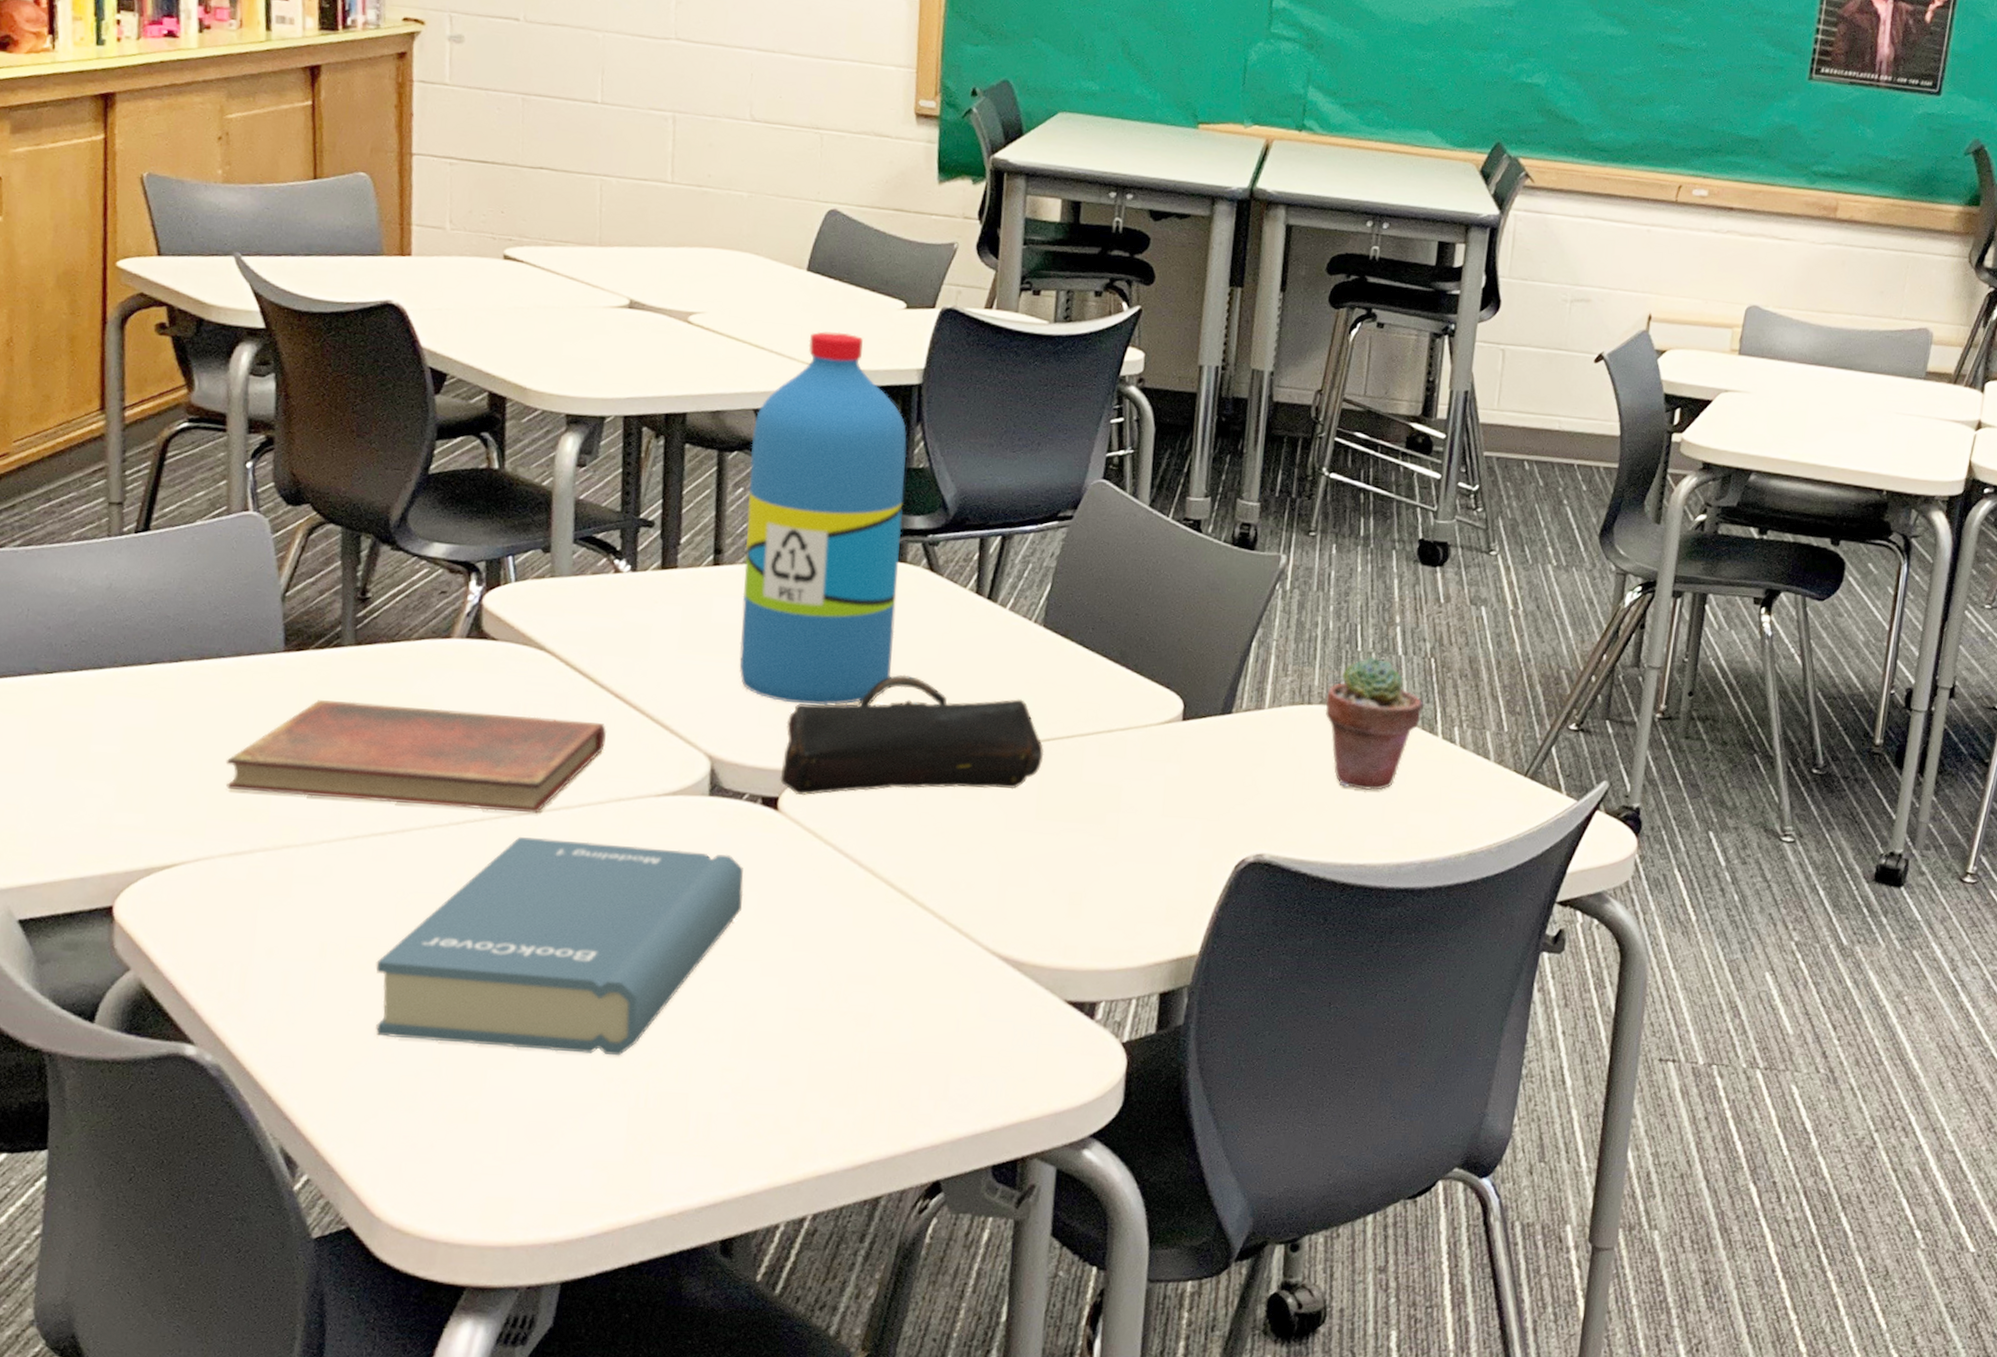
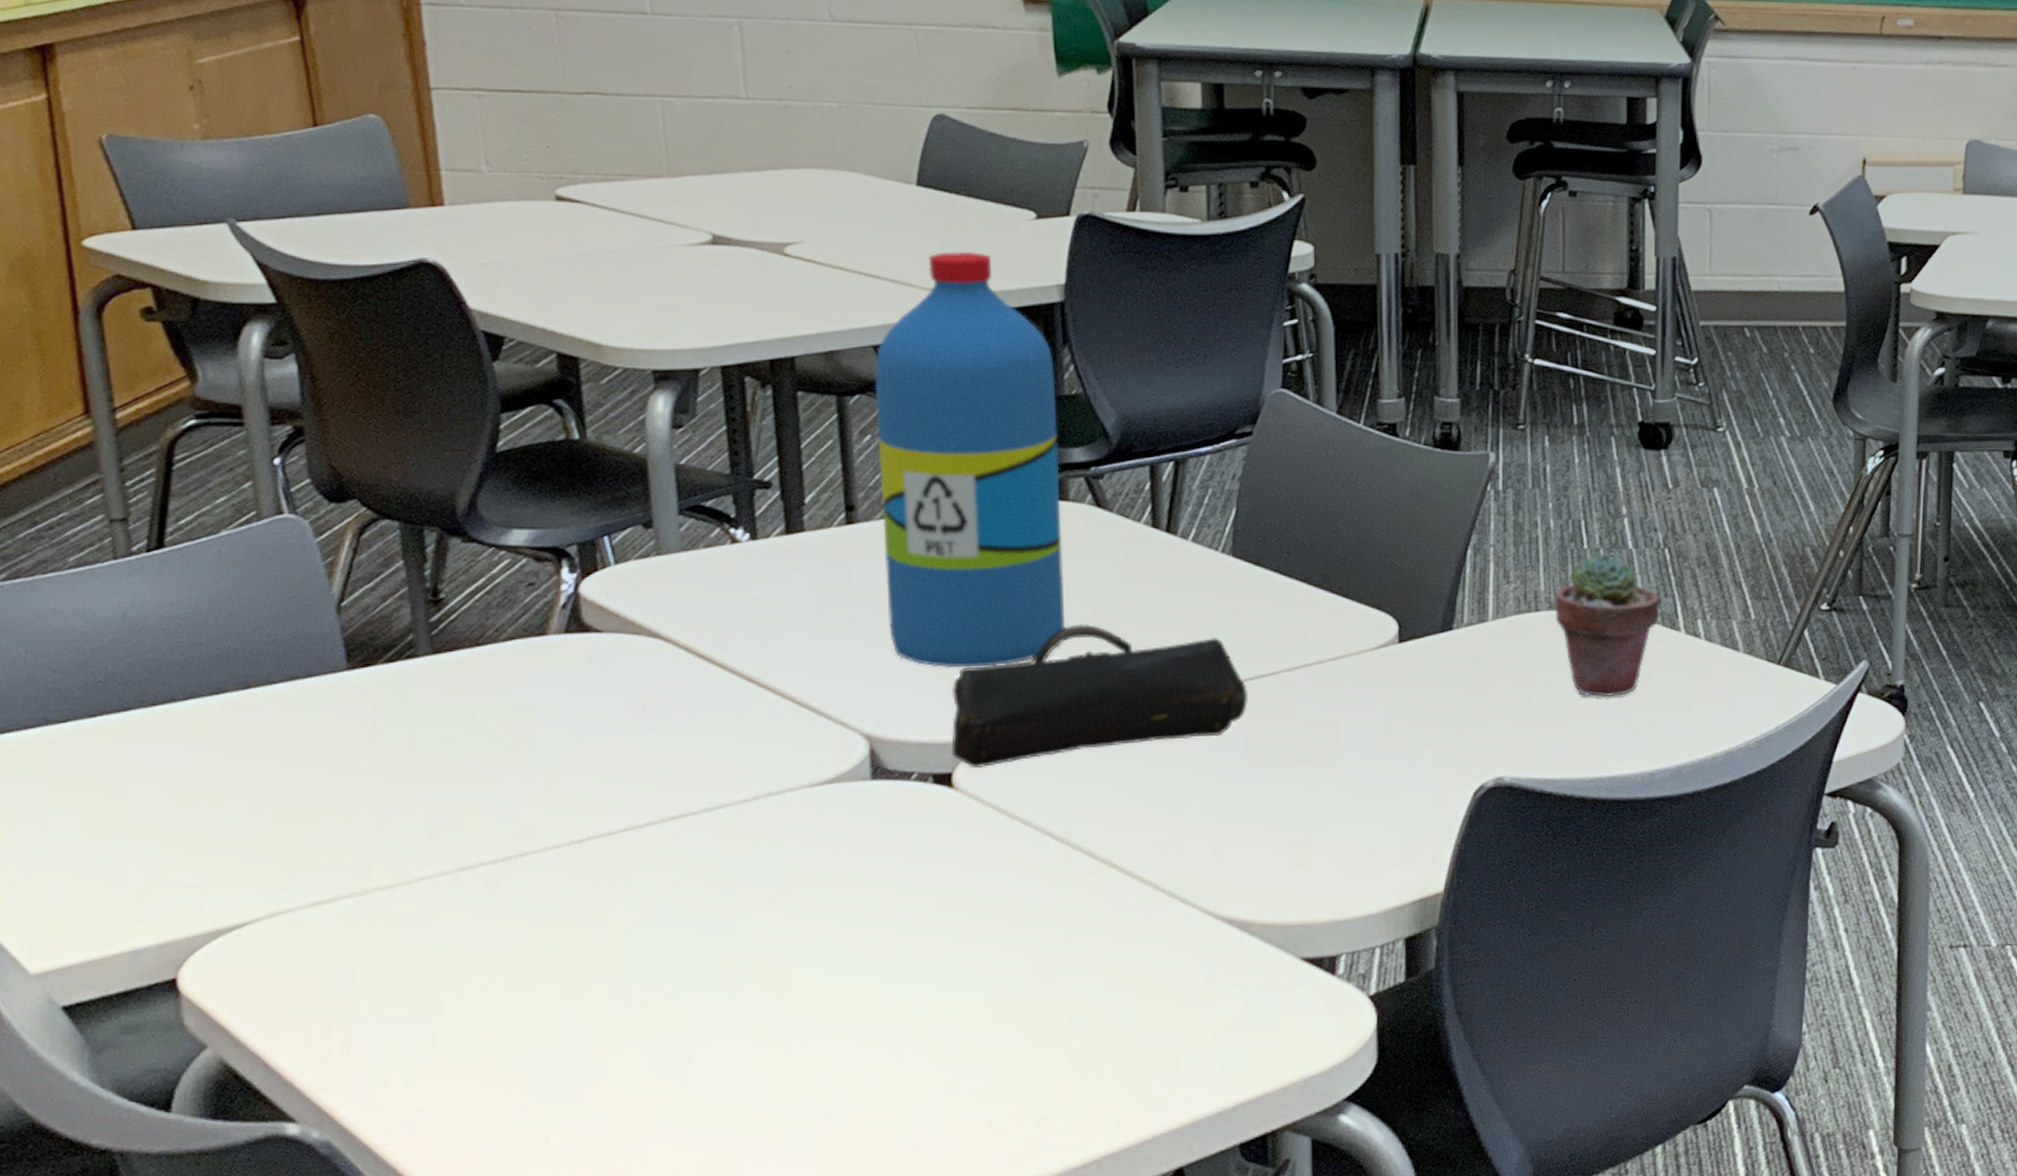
diary: present [225,700,607,814] -> none [292,712,745,831]
book: present [376,837,744,1056] -> none [503,841,925,1088]

